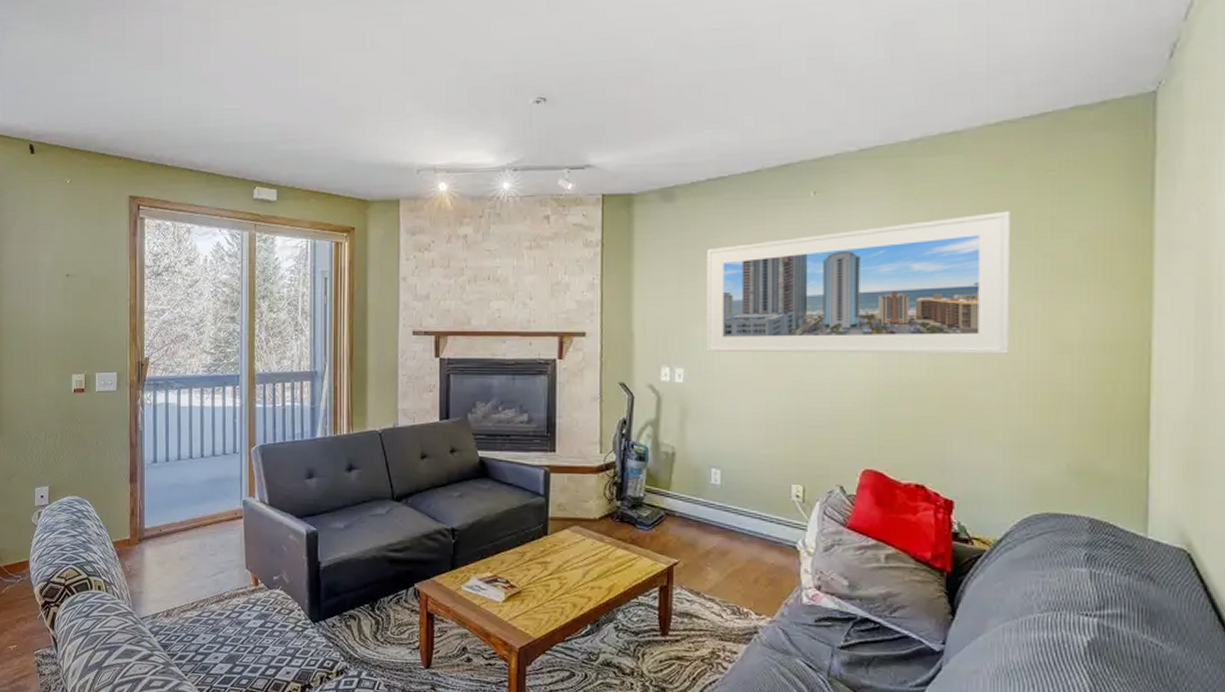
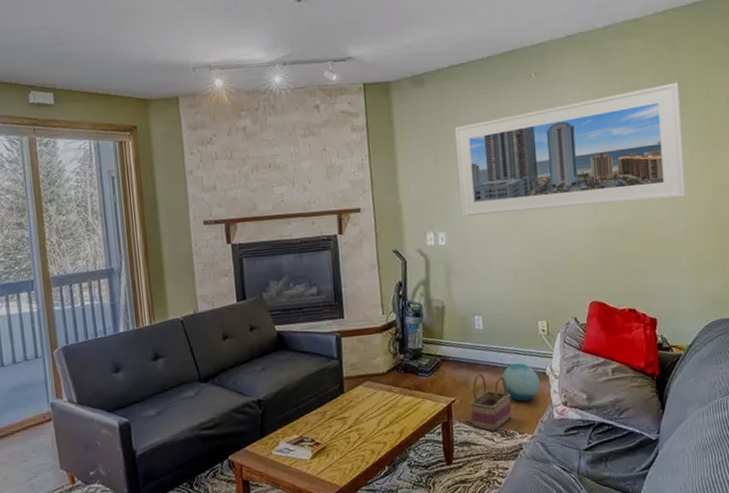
basket: none [695,536,749,608] -> present [469,373,511,433]
ball: none [738,530,788,577] -> present [501,363,540,402]

